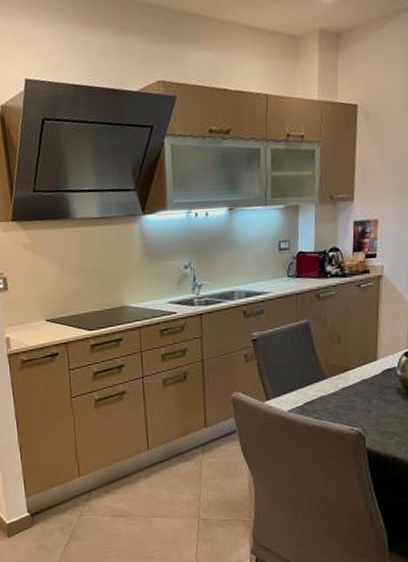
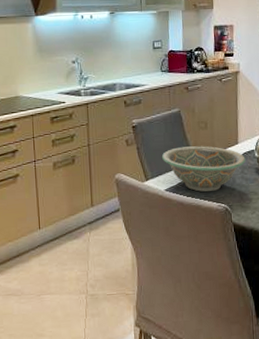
decorative bowl: none [285,362,385,414] -> present [161,146,246,192]

